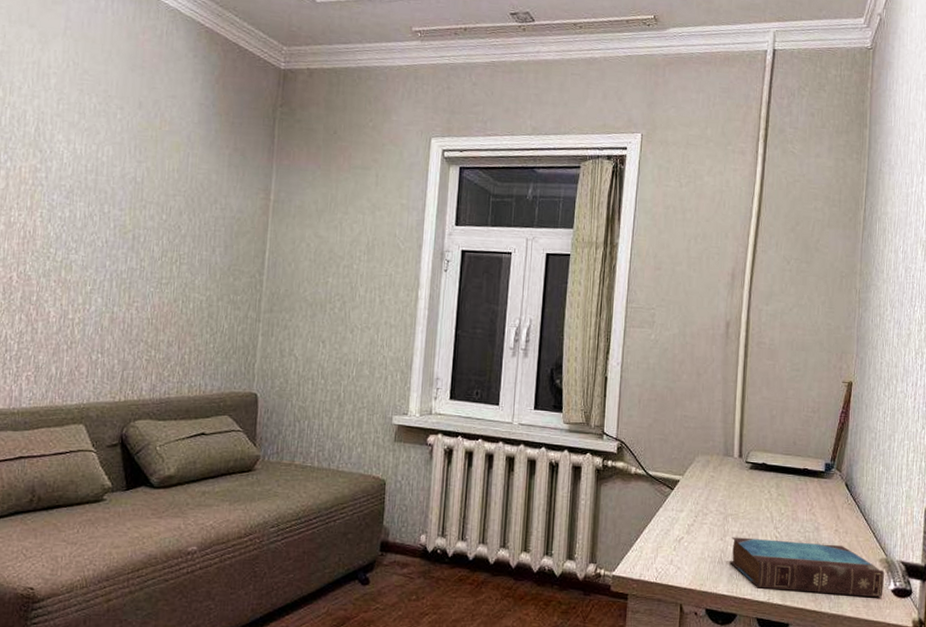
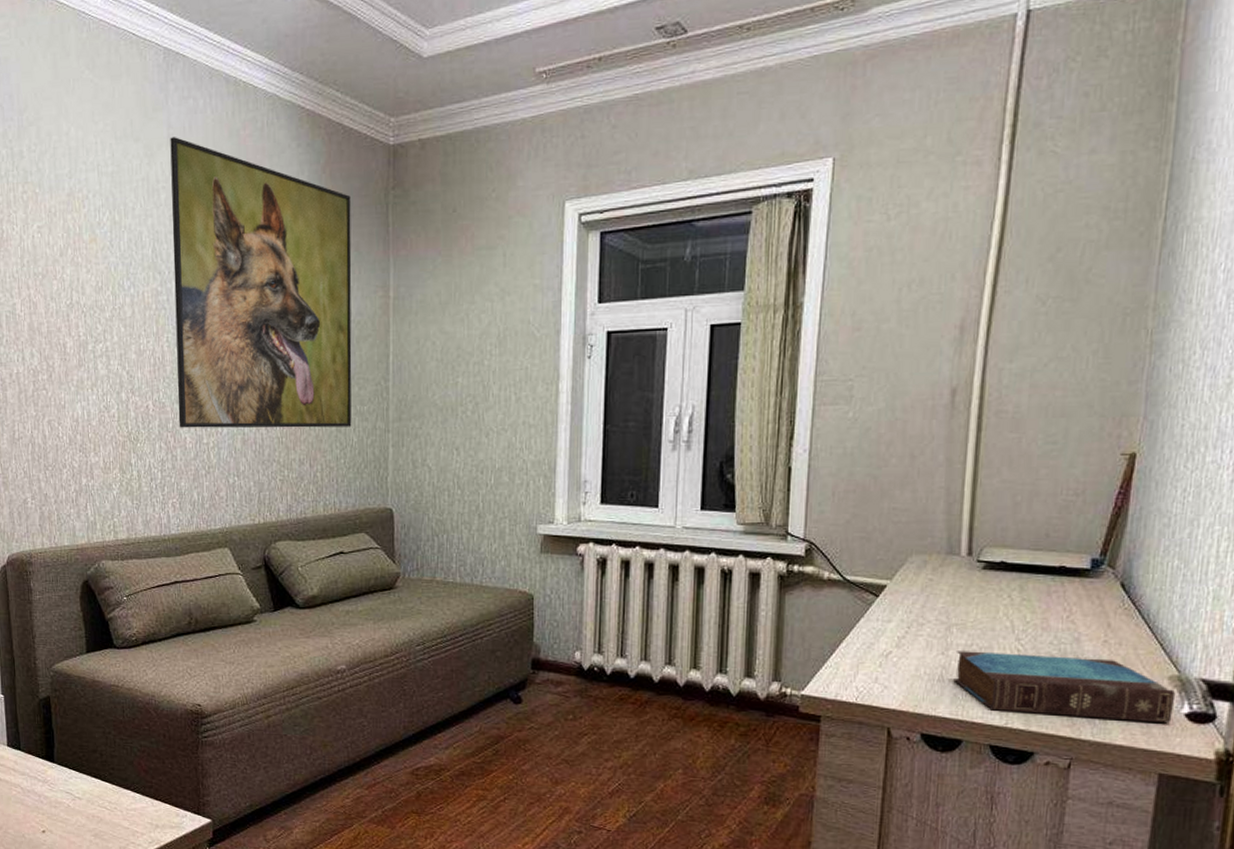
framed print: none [43,29,241,314] -> present [170,137,352,428]

